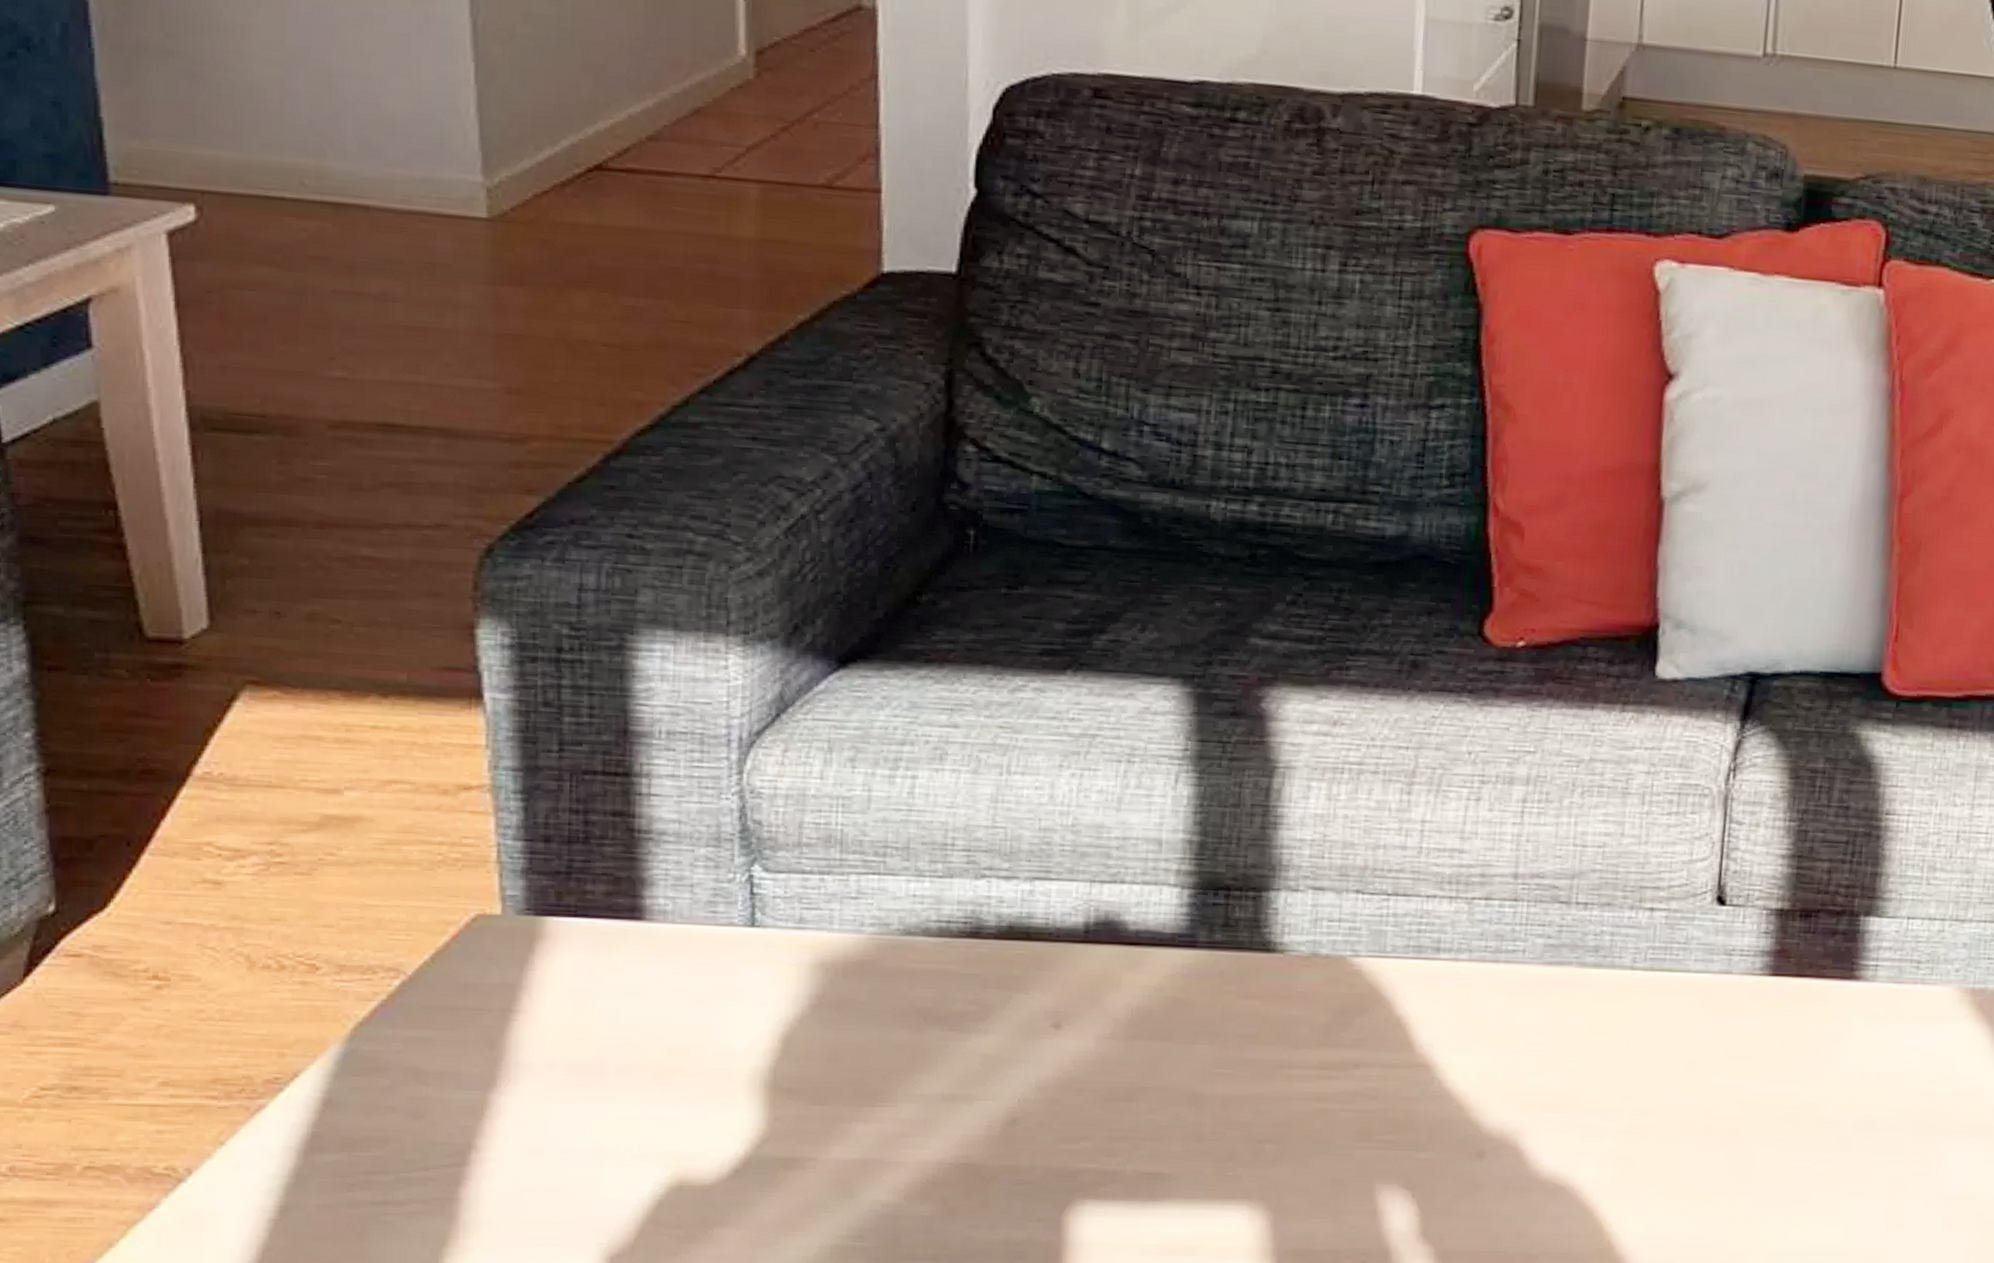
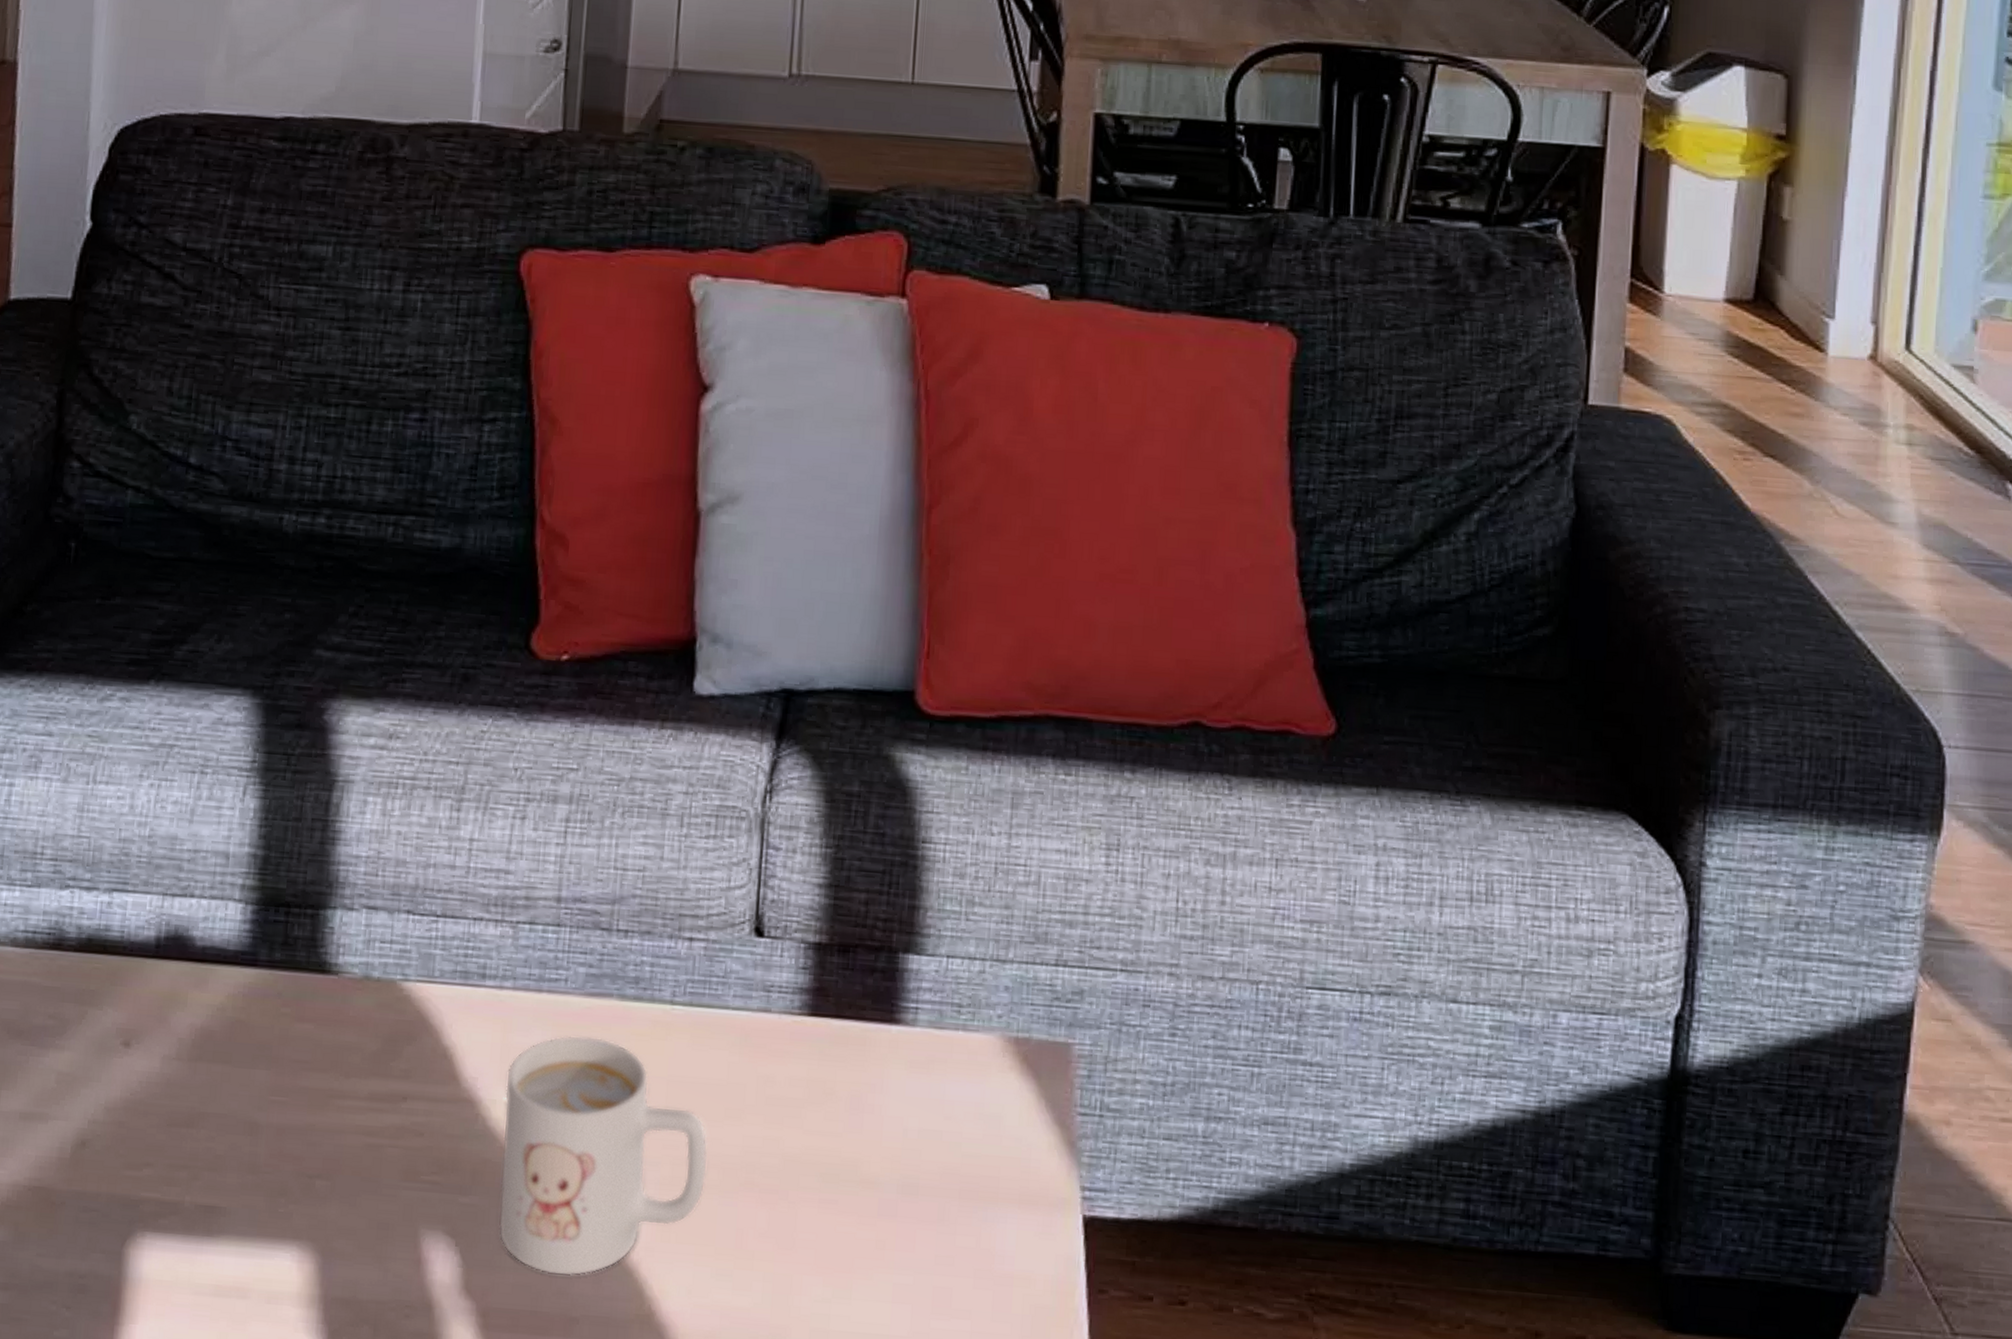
mug: none [1456,1001,1668,1219] -> present [498,1035,708,1277]

